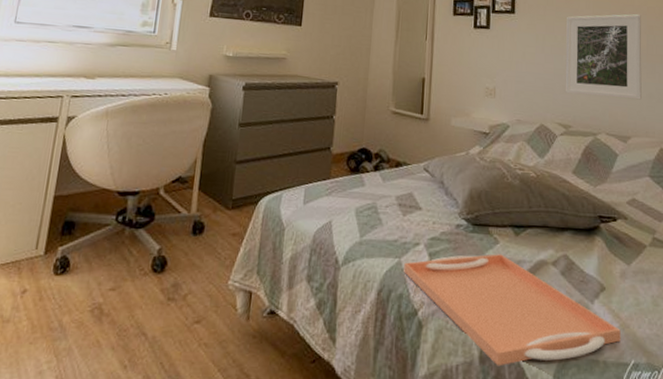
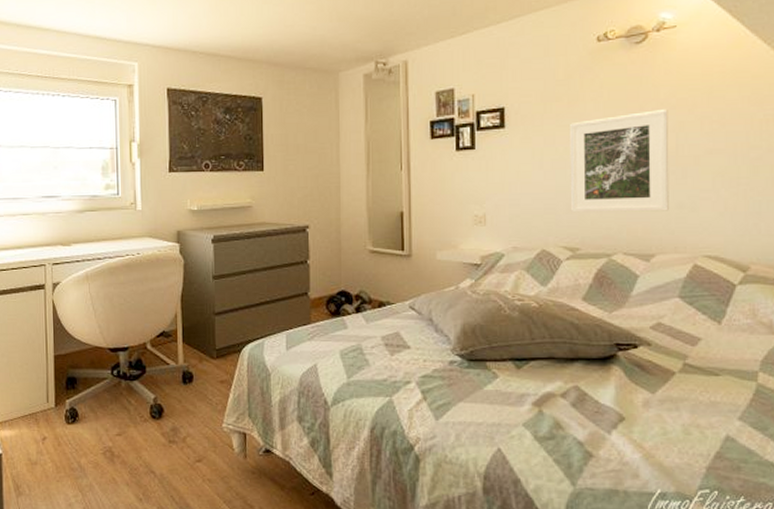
serving tray: present [404,254,621,367] -> none [396,388,644,497]

